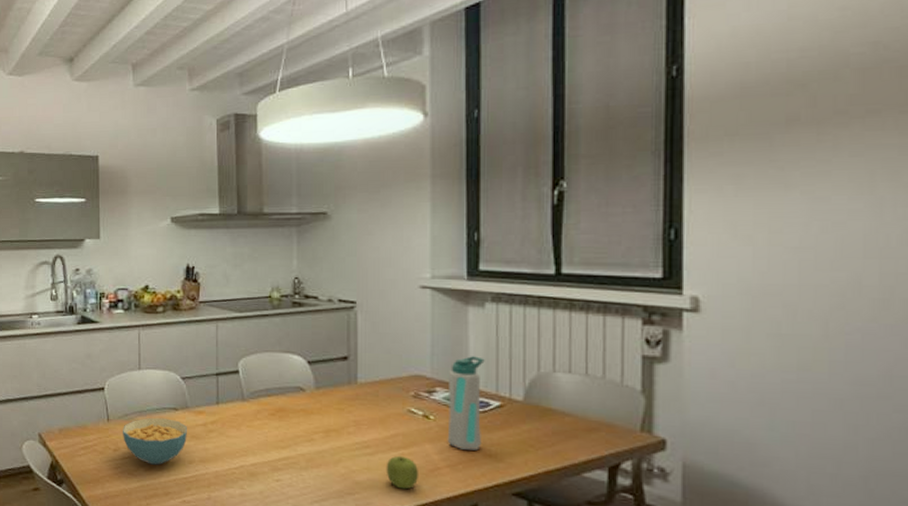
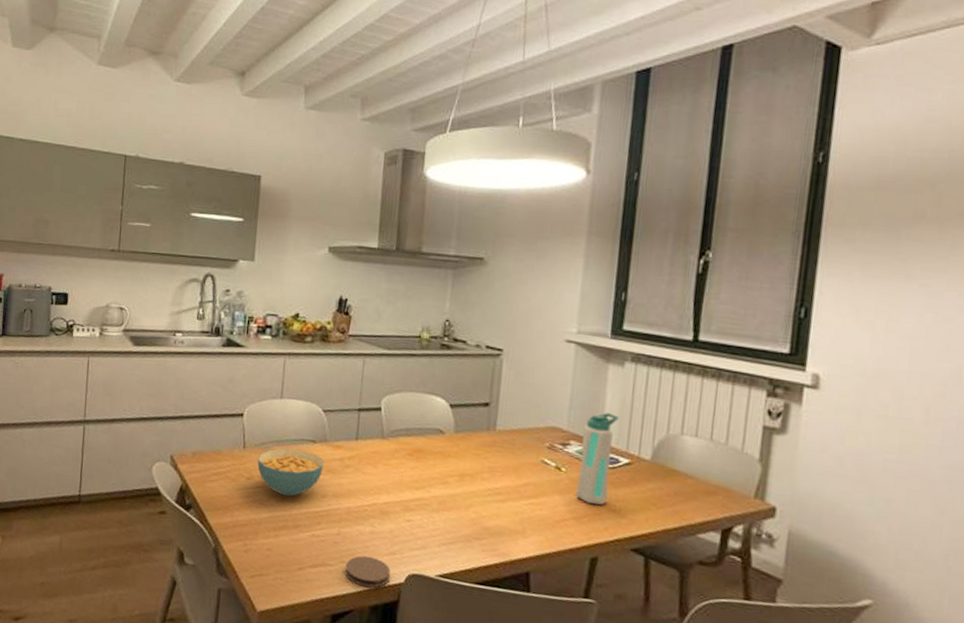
fruit: present [386,455,419,490] -> none [514,504,546,538]

